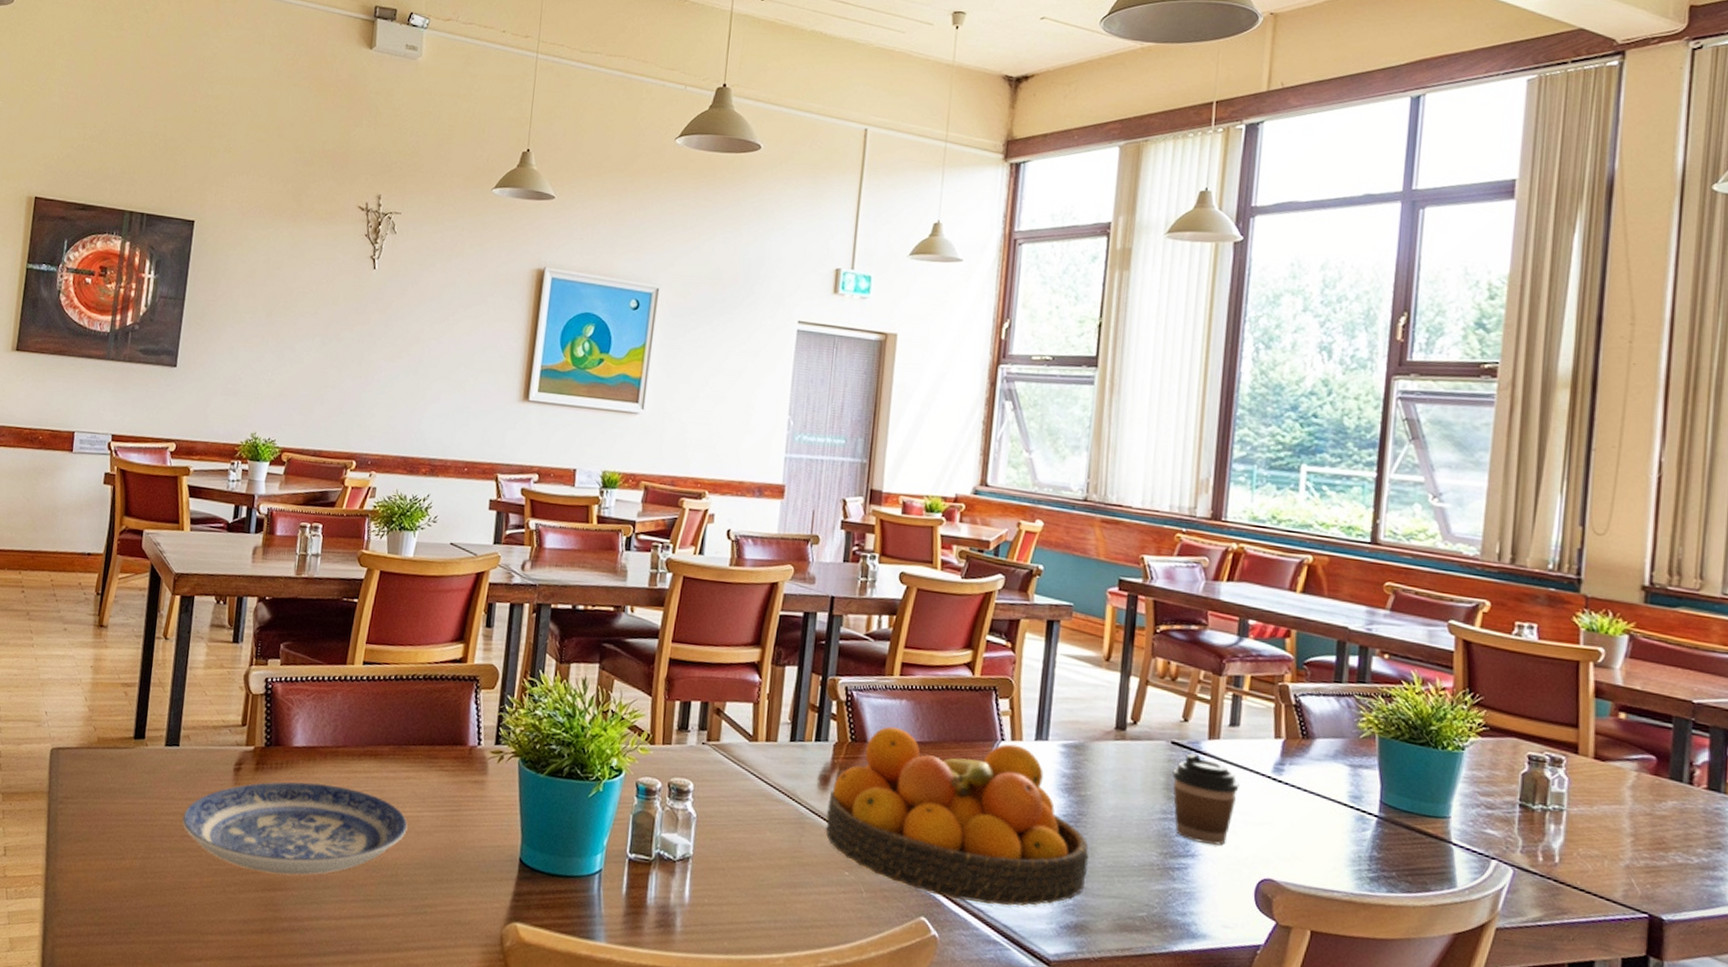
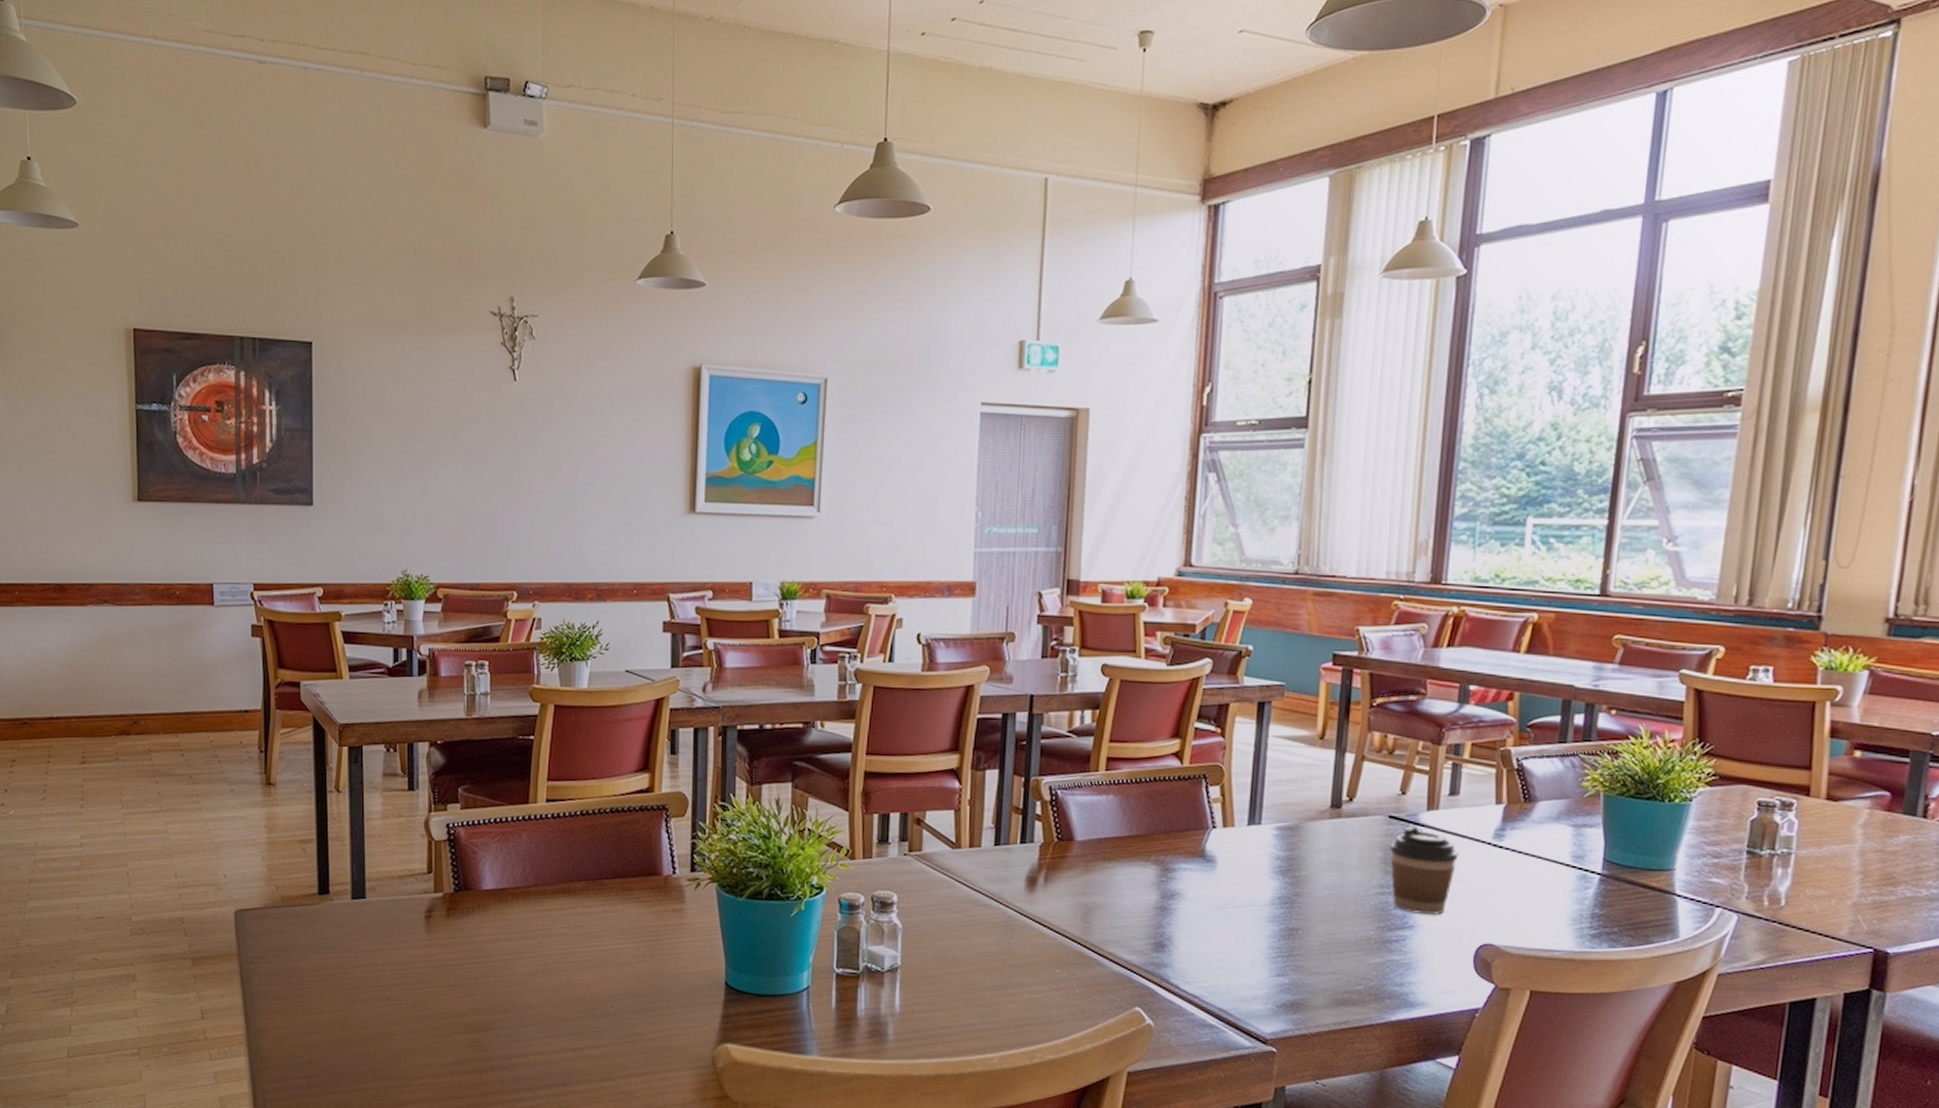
plate: present [182,782,408,875] -> none [378,924,608,1017]
fruit bowl: present [826,726,1088,906] -> none [1035,823,1304,990]

